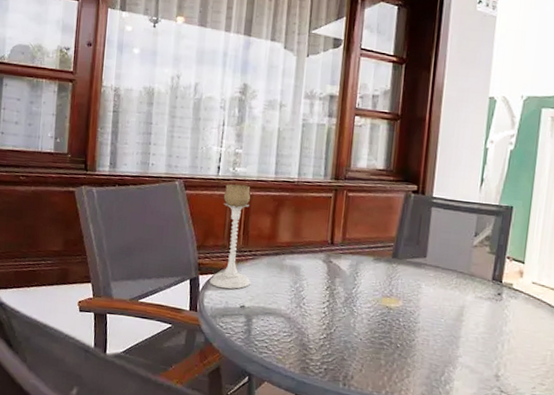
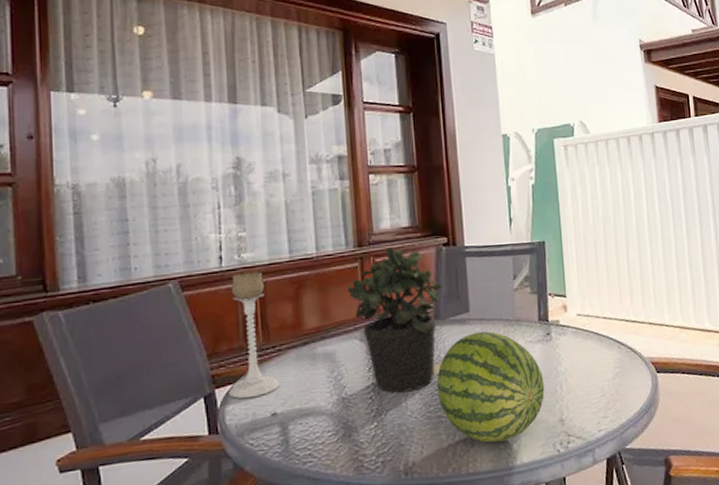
potted plant: none [319,185,405,316] -> present [347,247,442,393]
fruit: none [383,277,487,381] -> present [436,331,545,443]

